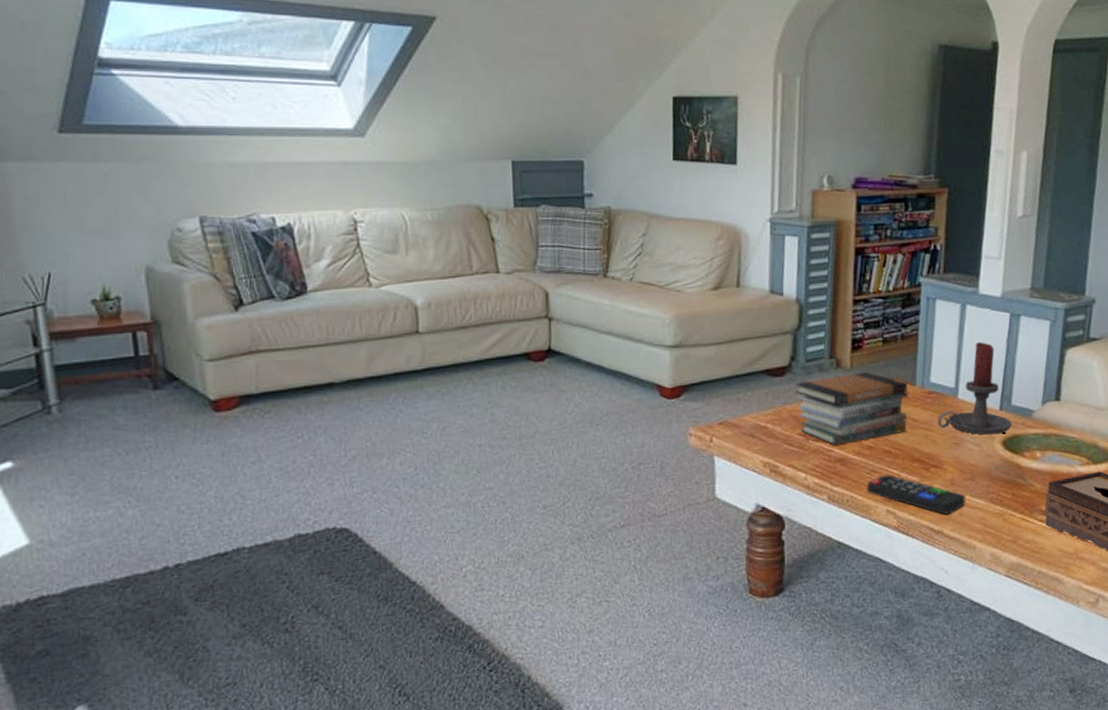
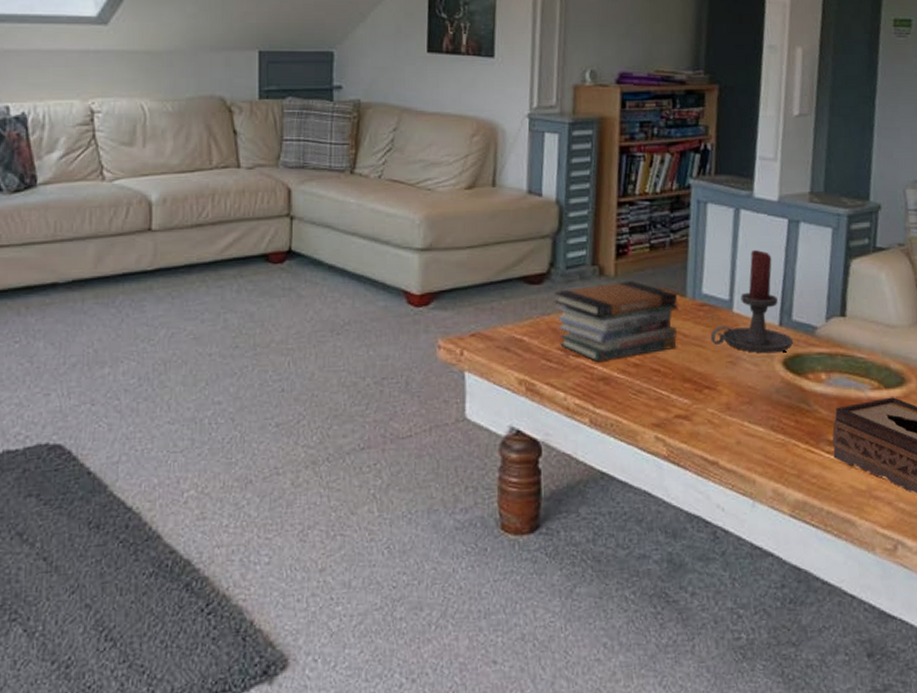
remote control: present [866,474,966,515] -> none [633,395,743,443]

